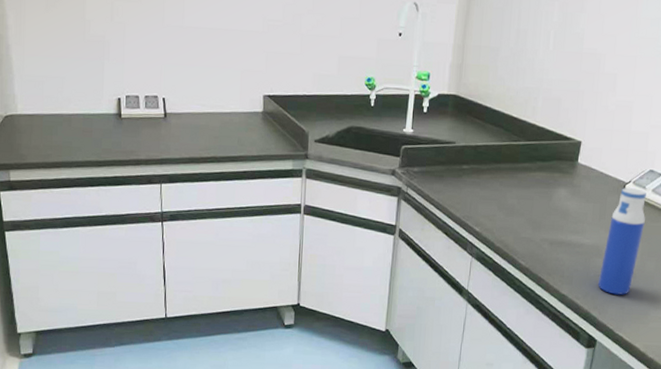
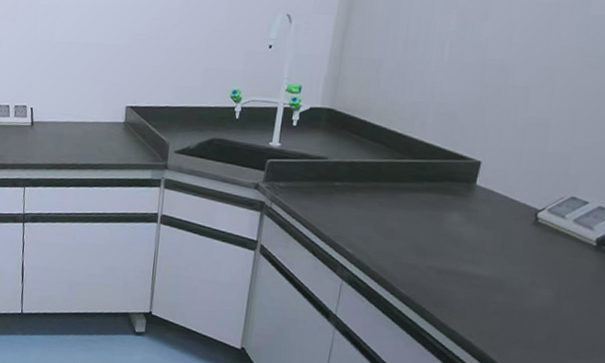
water bottle: present [597,188,646,295] -> none [497,215,566,338]

